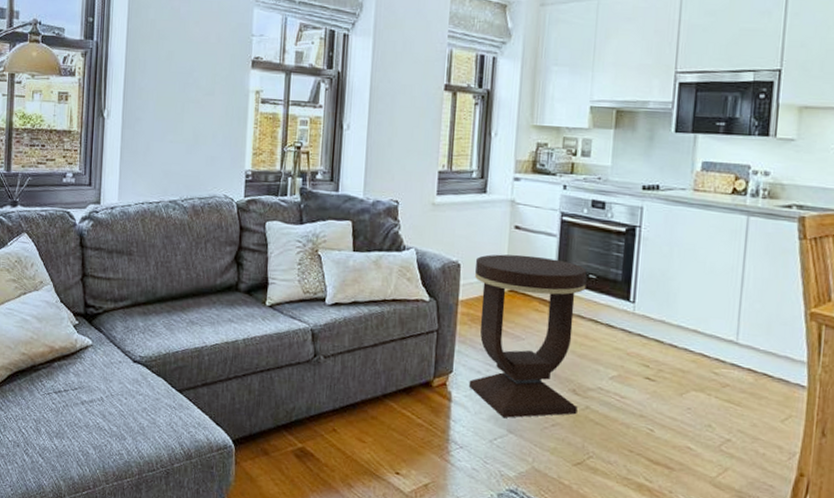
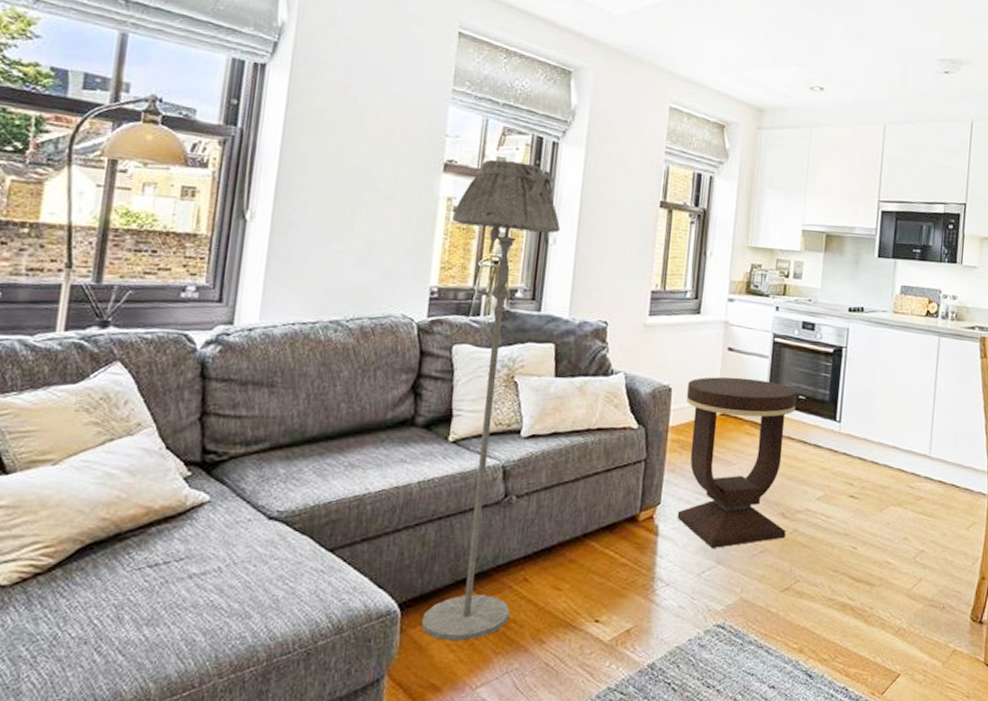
floor lamp: none [251,53,354,477] -> present [421,159,561,641]

